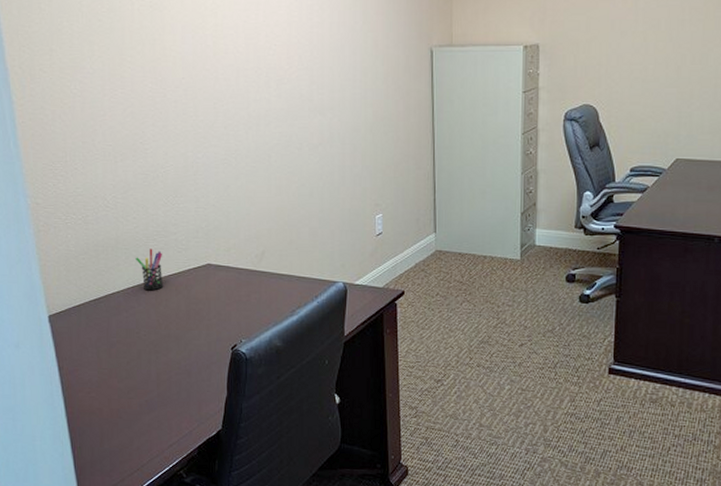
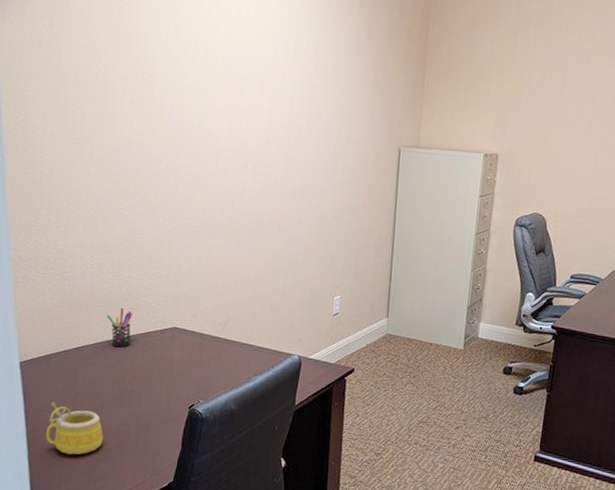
mug: none [82,355,143,410] -> present [45,402,103,455]

